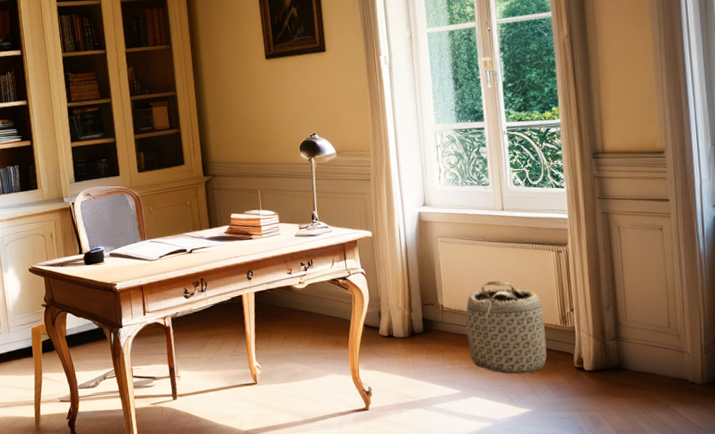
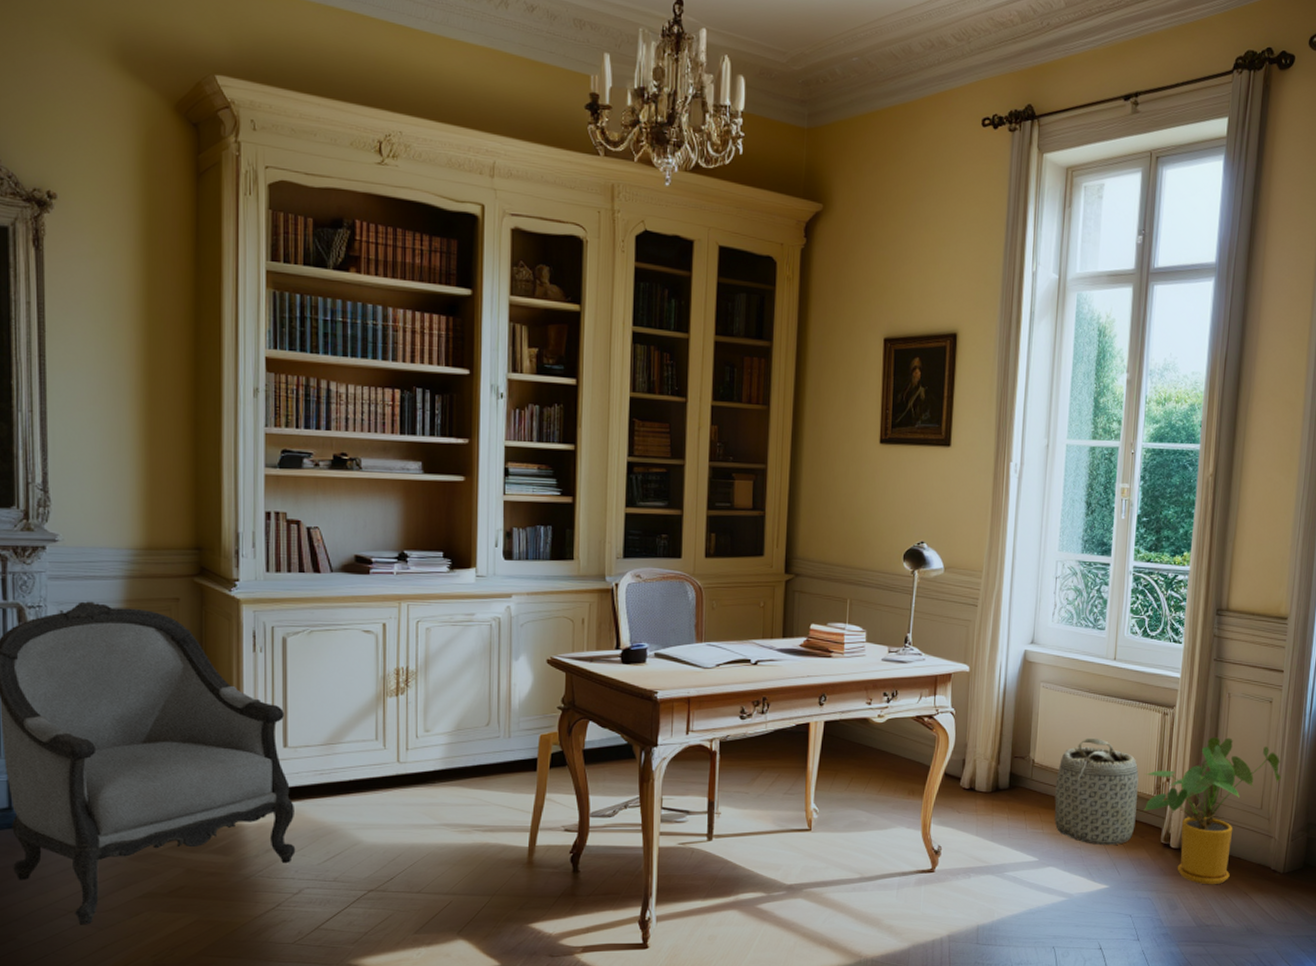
house plant: none [548,266,684,401] -> present [1143,737,1281,885]

